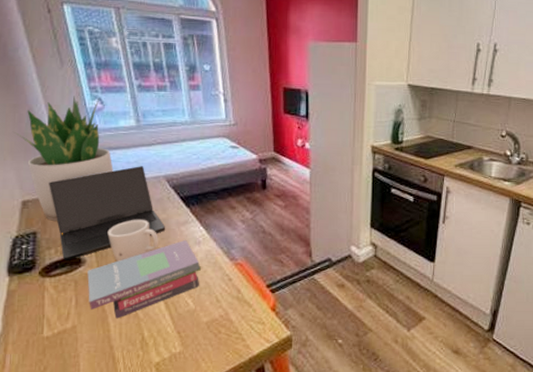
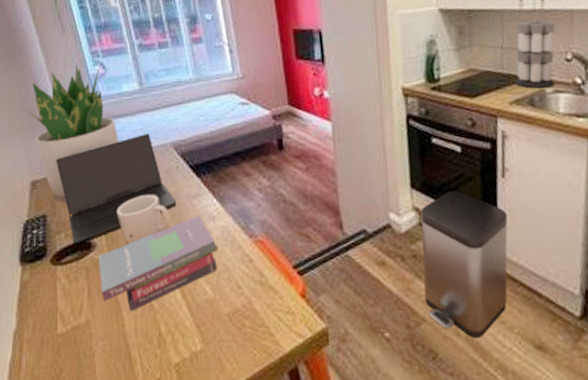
pedal bin: none [373,231,443,344] -> present [420,190,508,337]
spice rack: none [461,96,496,156] -> present [515,13,555,89]

